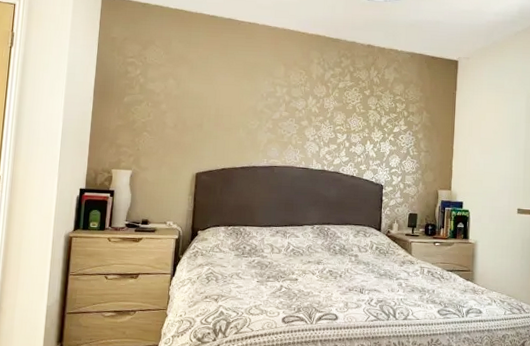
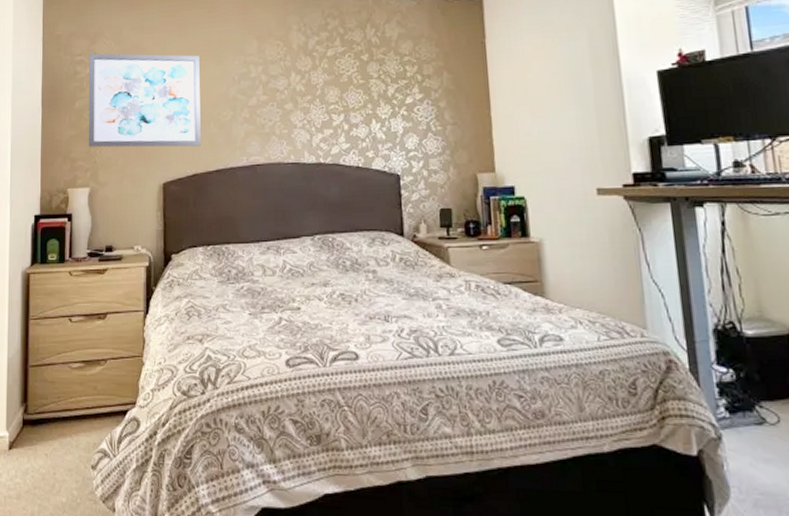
wall art: none [133,57,236,147] -> present [88,53,201,148]

